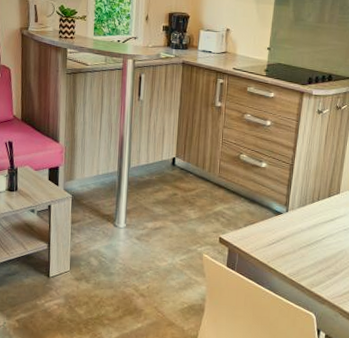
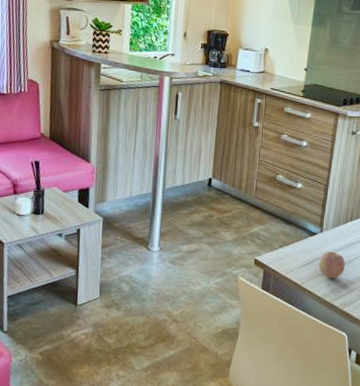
fruit: none [285,231,312,259] -> present [319,252,345,279]

